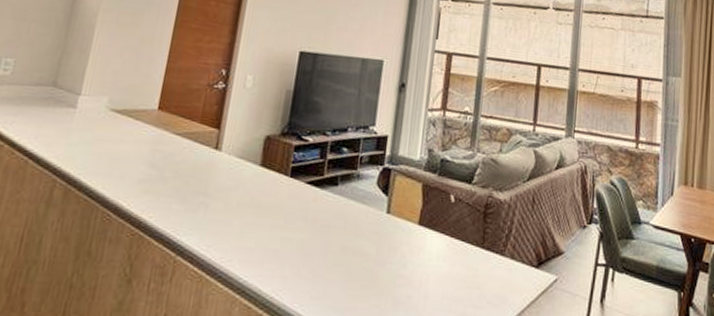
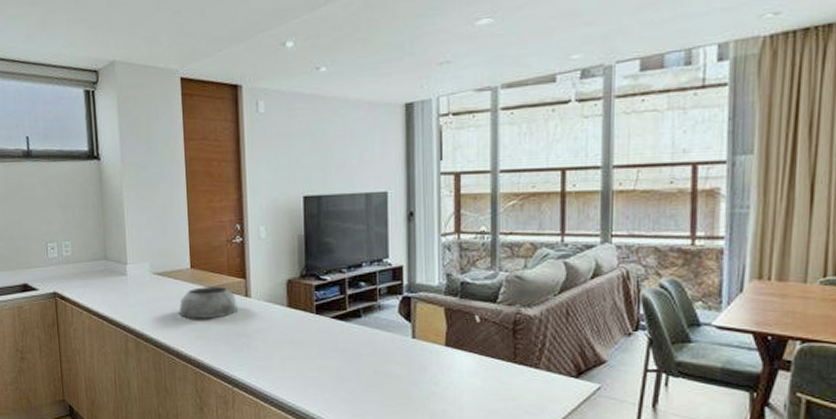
plant pot: none [130,132,204,170] -> present [179,287,239,319]

